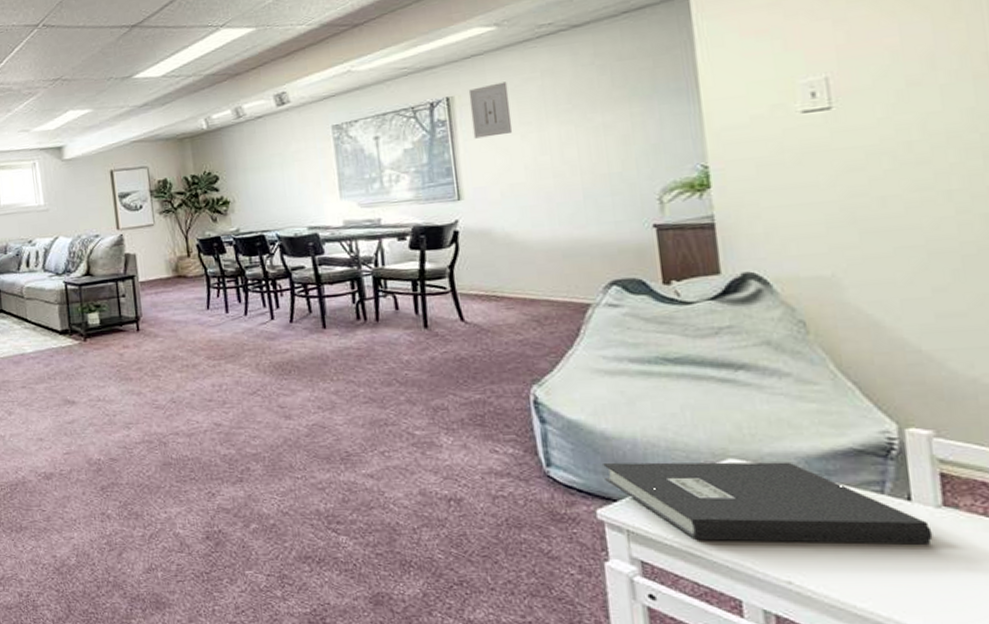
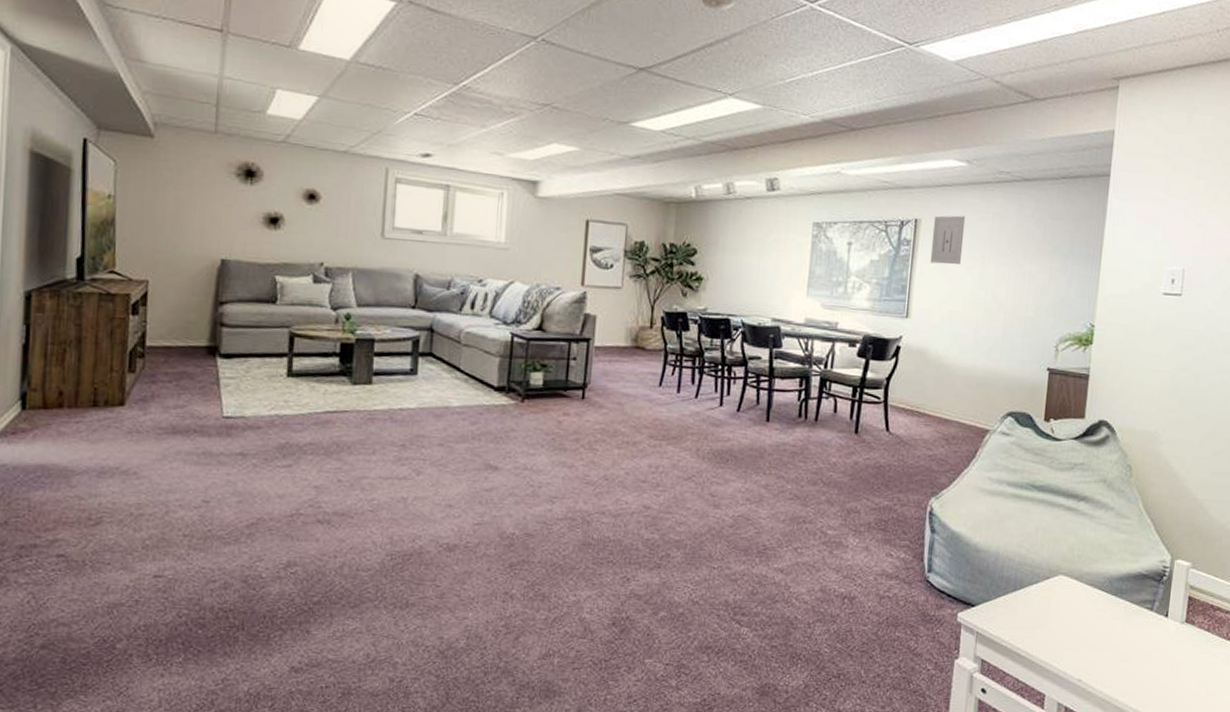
book: present [603,462,933,545] -> none [969,573,1175,652]

